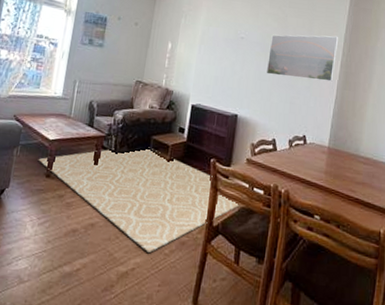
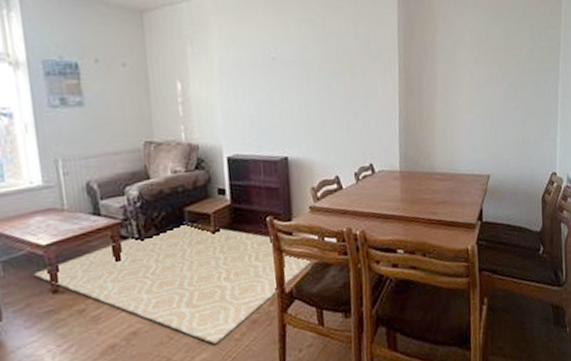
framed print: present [266,34,339,82] -> none [310,35,393,100]

